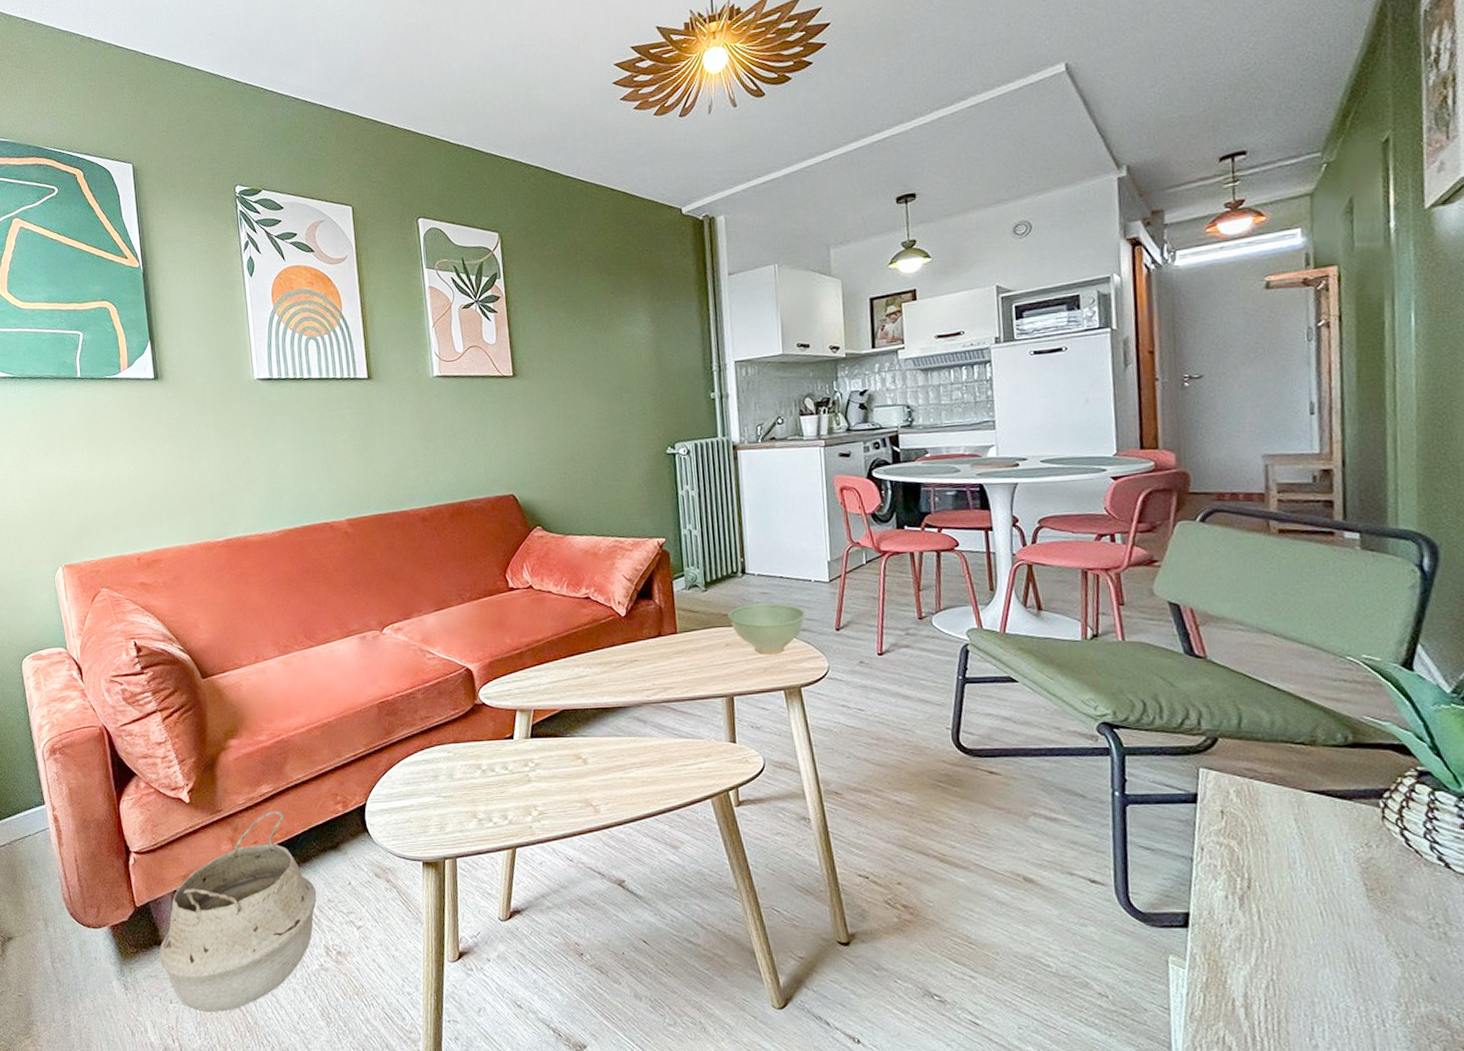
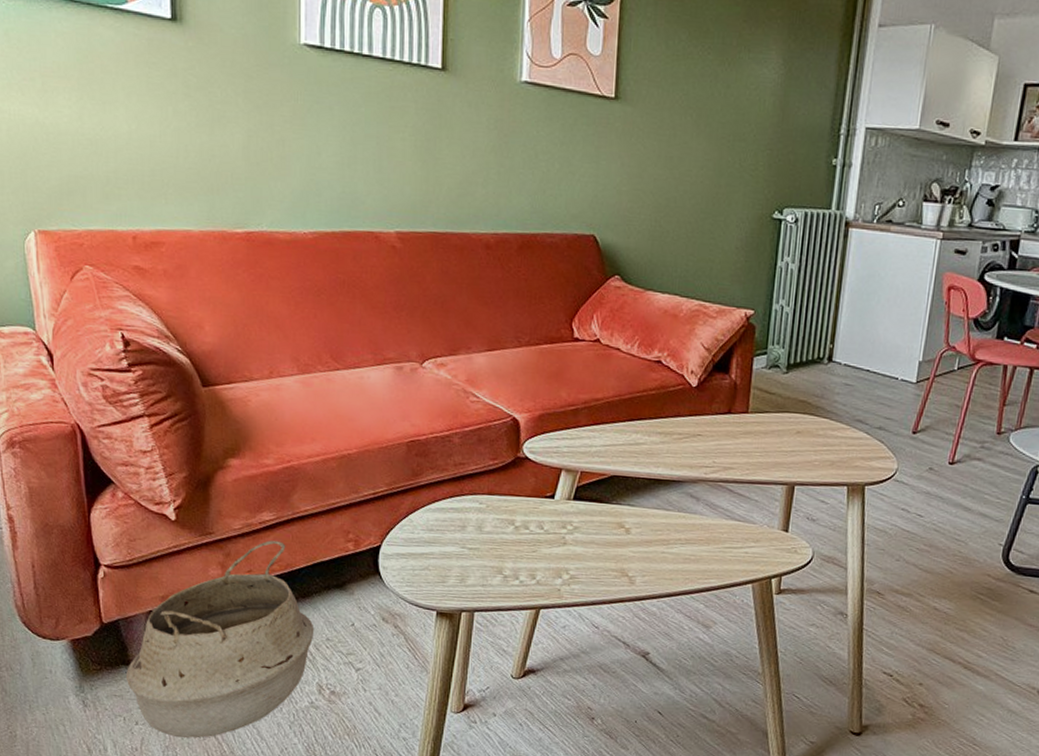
bowl: present [727,602,806,655] -> none [804,393,886,449]

